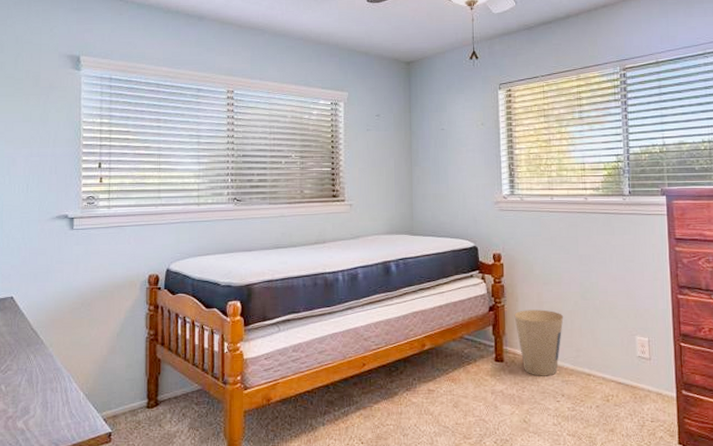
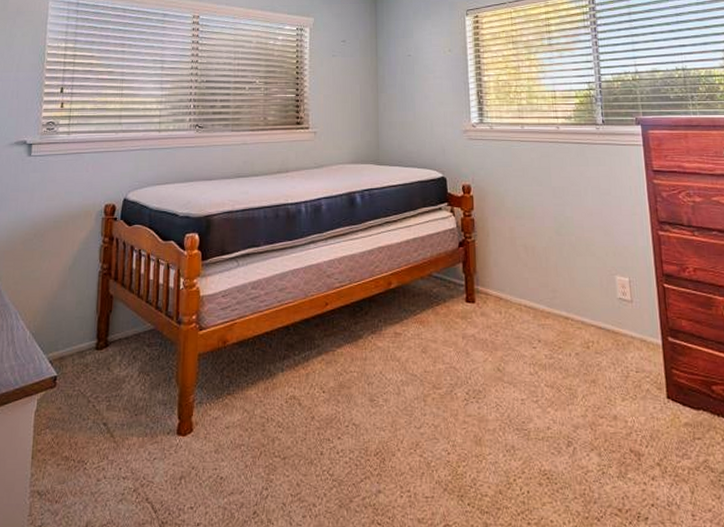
trash can: present [514,309,564,376] -> none [485,246,538,319]

